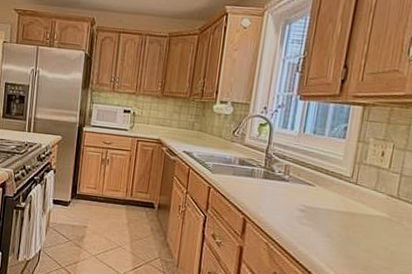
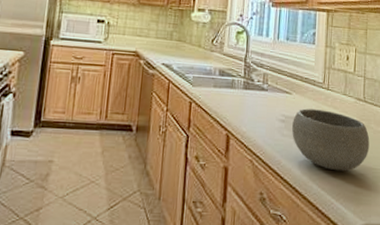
bowl: none [311,200,400,263] -> present [292,108,370,172]

